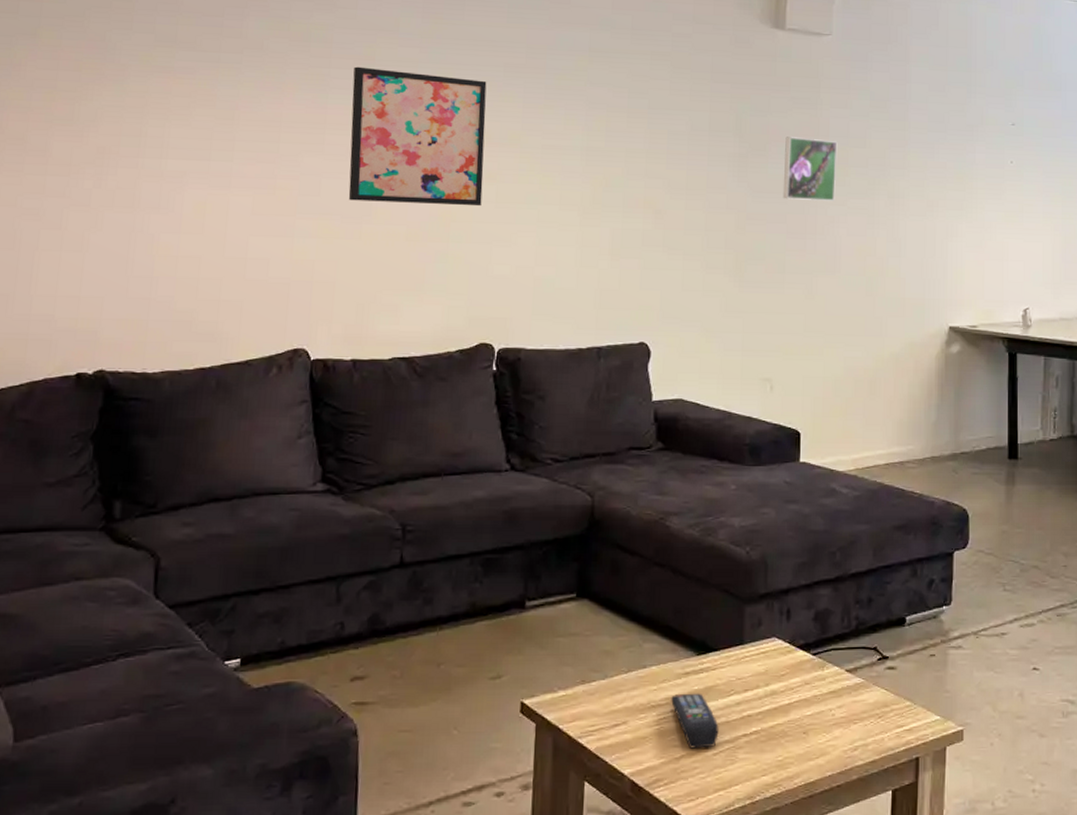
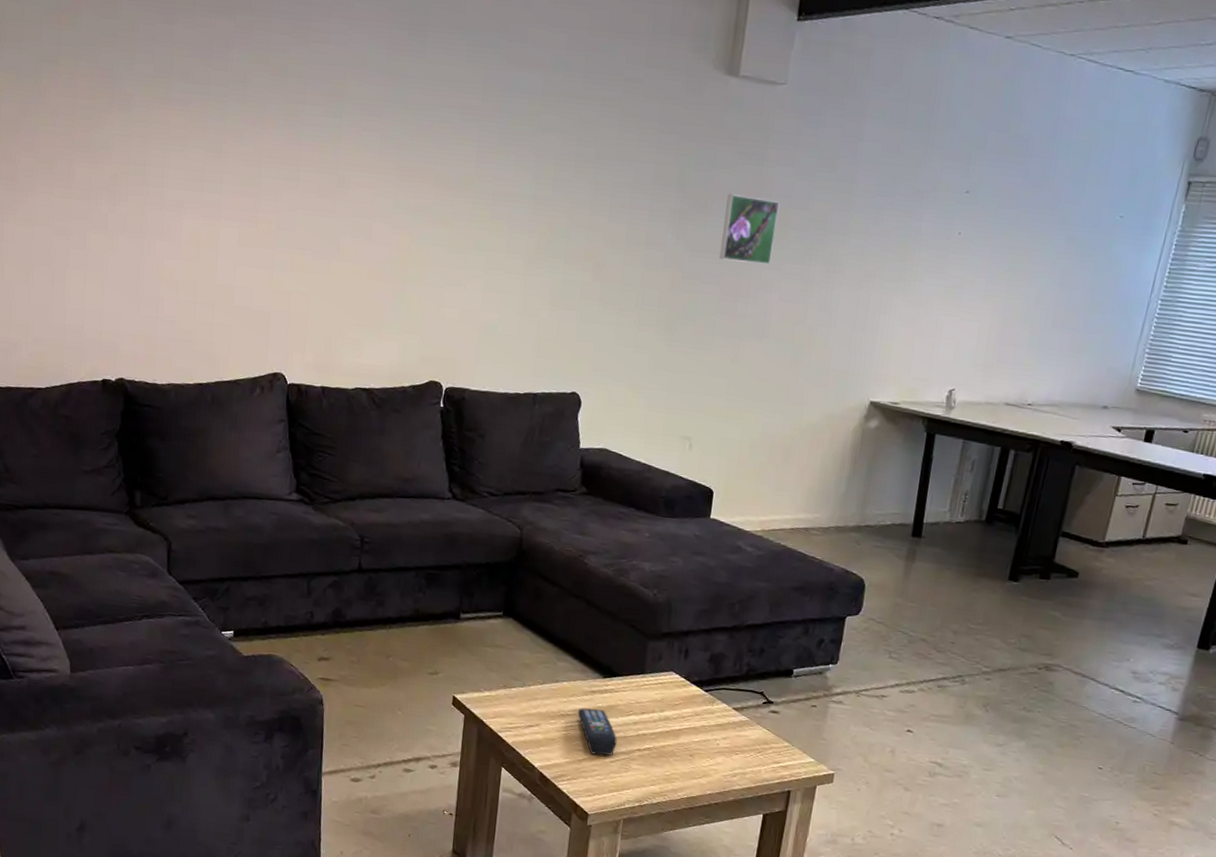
wall art: present [348,66,487,207] -> none [319,103,445,250]

